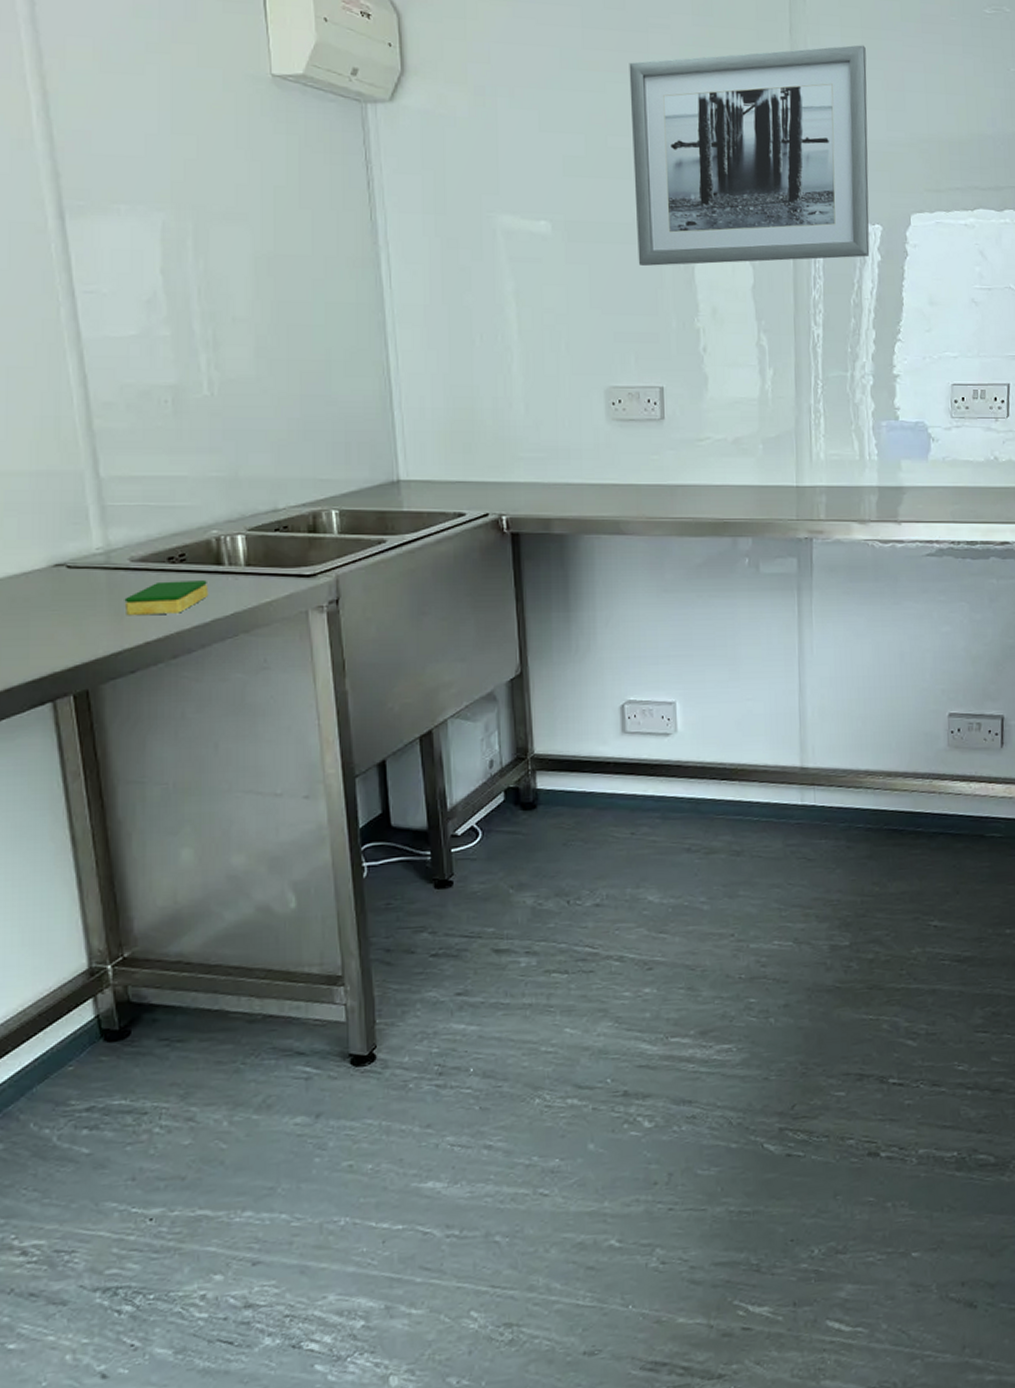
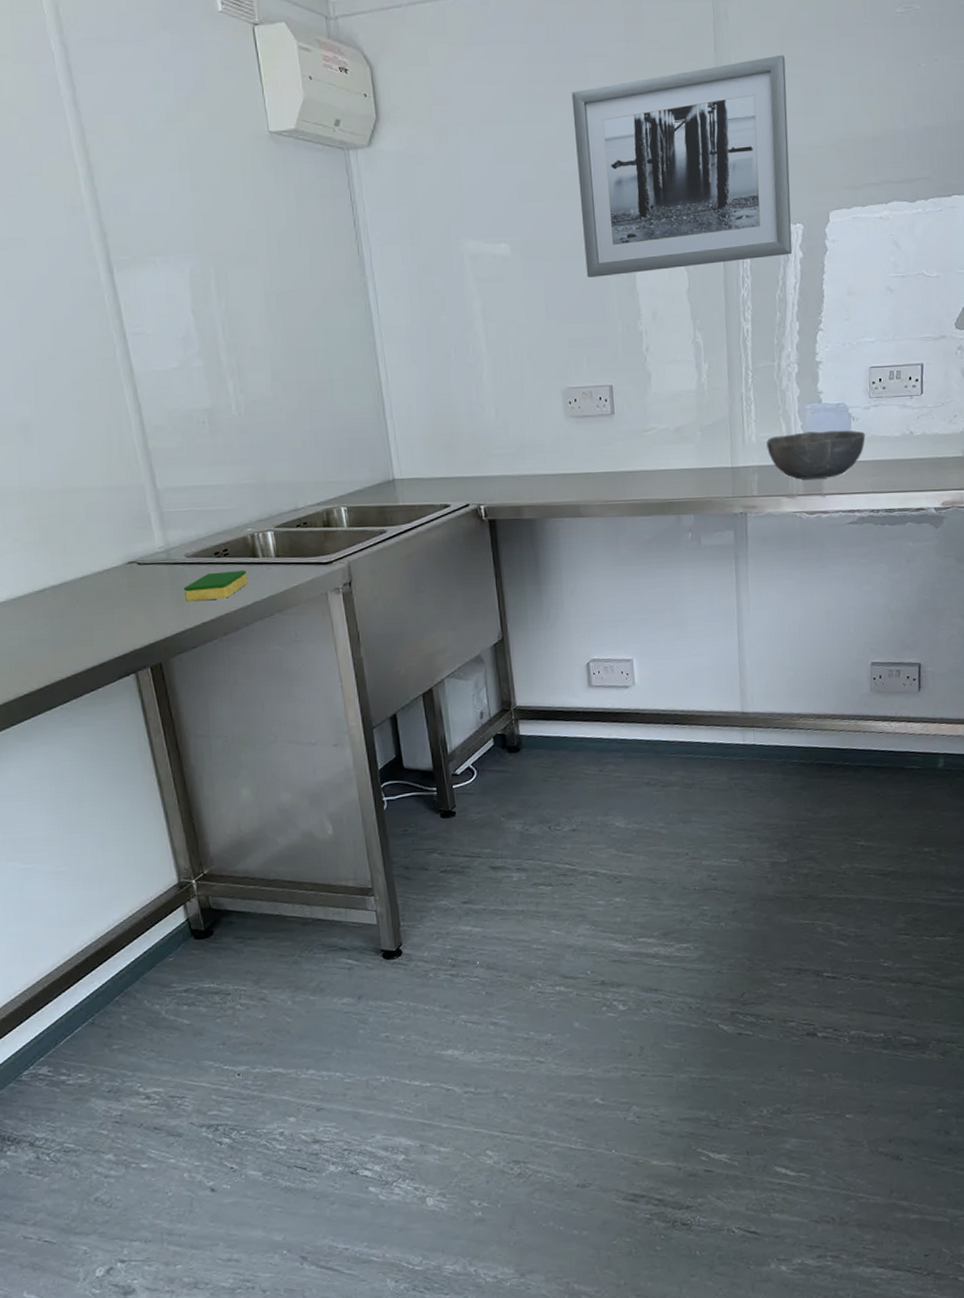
bowl: none [837,451,946,504] -> present [766,430,866,480]

